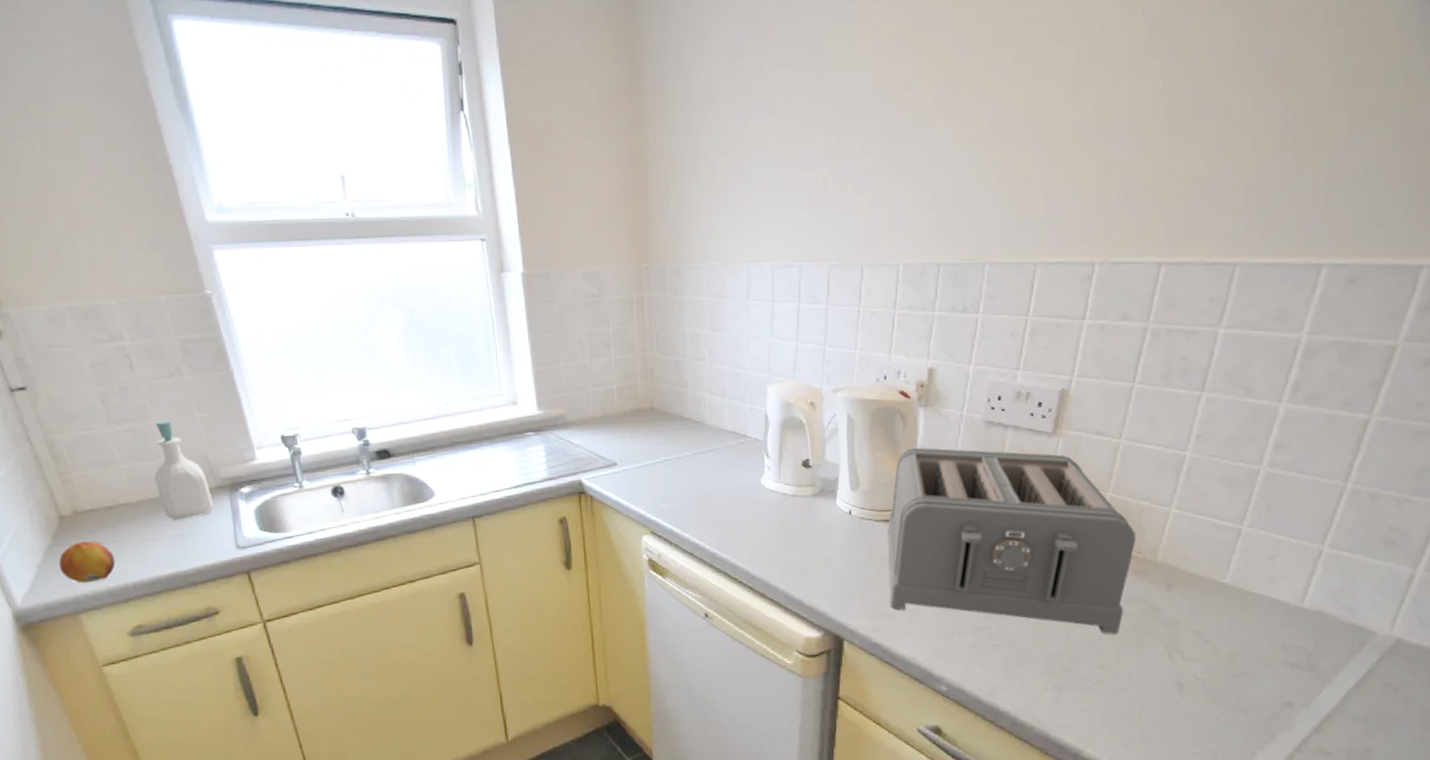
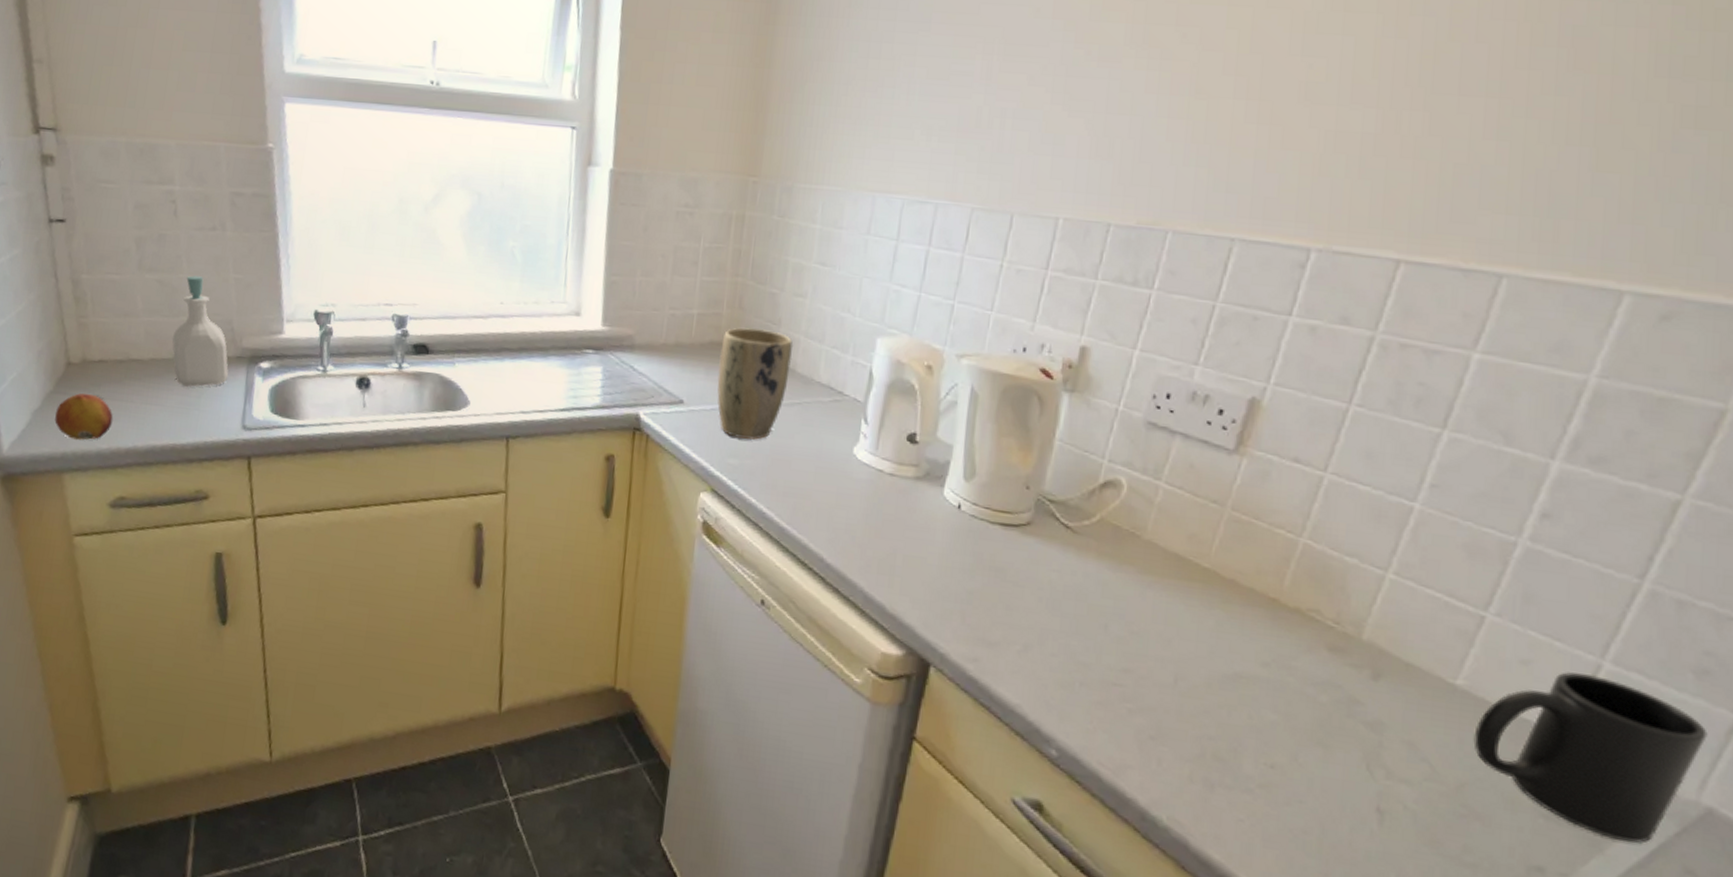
plant pot: none [641,392,701,486] -> present [717,327,794,440]
toaster: present [887,447,1136,635] -> none [995,439,1336,727]
mug: none [1240,557,1395,673] -> present [1473,672,1708,844]

